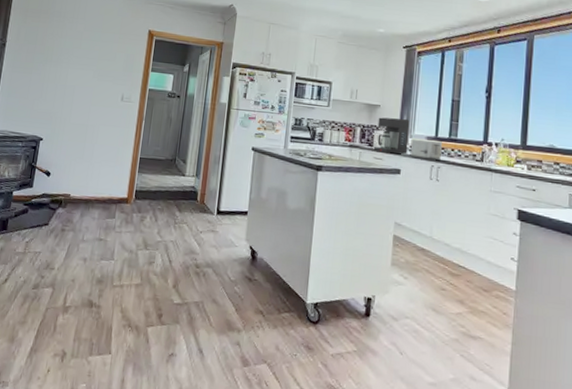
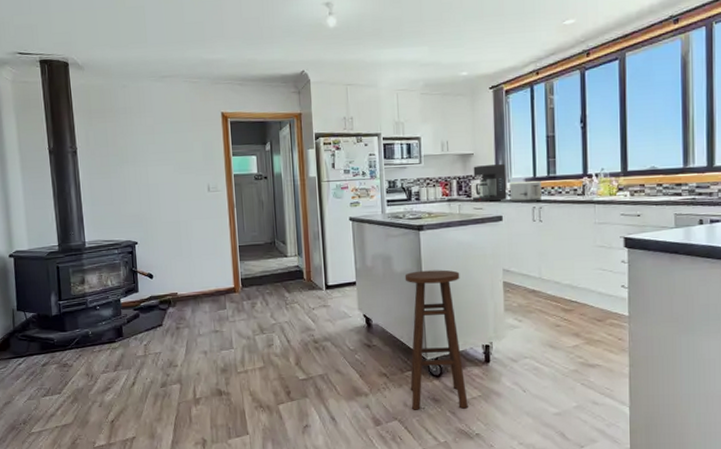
bar stool: none [283,210,352,363] -> present [404,269,468,410]

